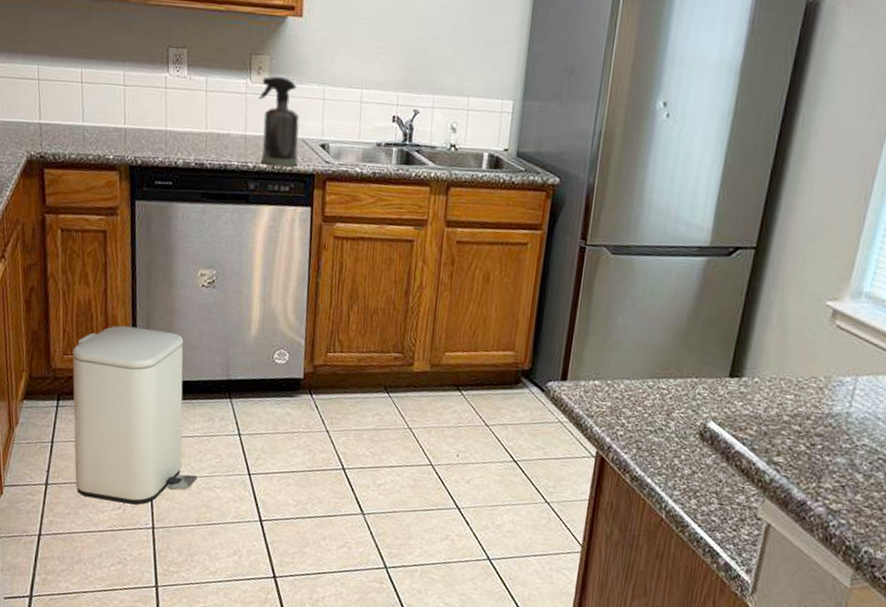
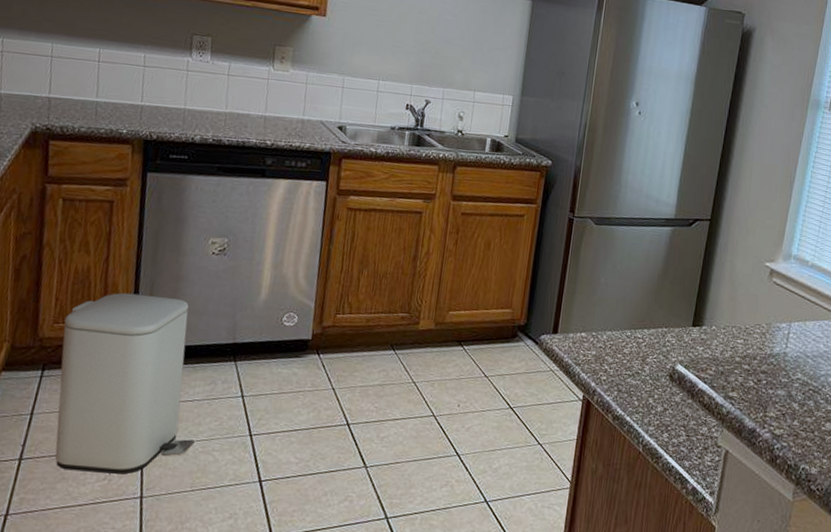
spray bottle: present [259,76,300,167] -> none [279,65,320,146]

